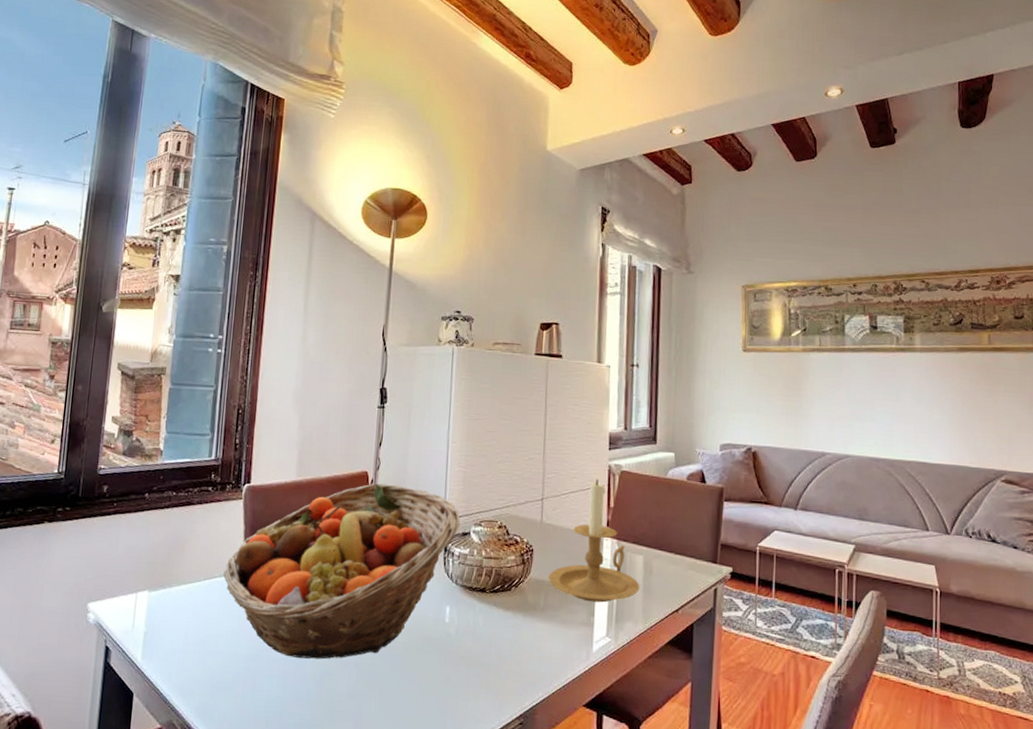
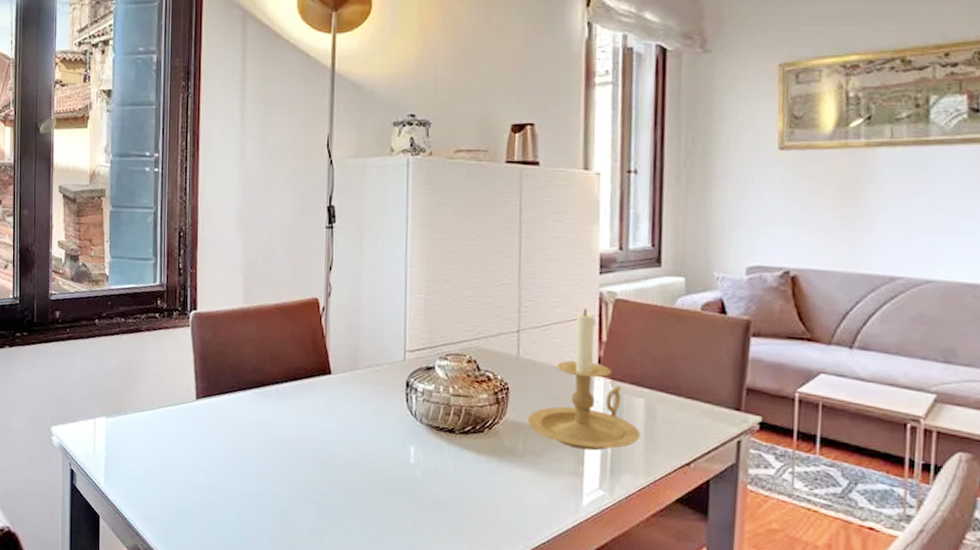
fruit basket: present [223,483,460,659] -> none [176,311,423,495]

